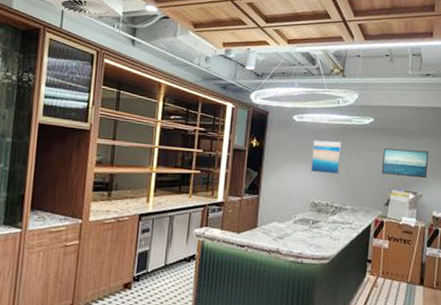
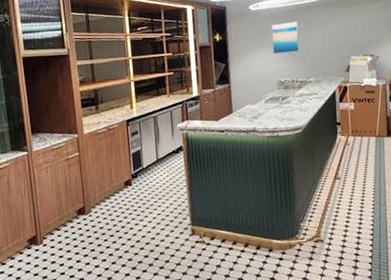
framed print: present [381,148,429,178] -> none [337,14,382,44]

